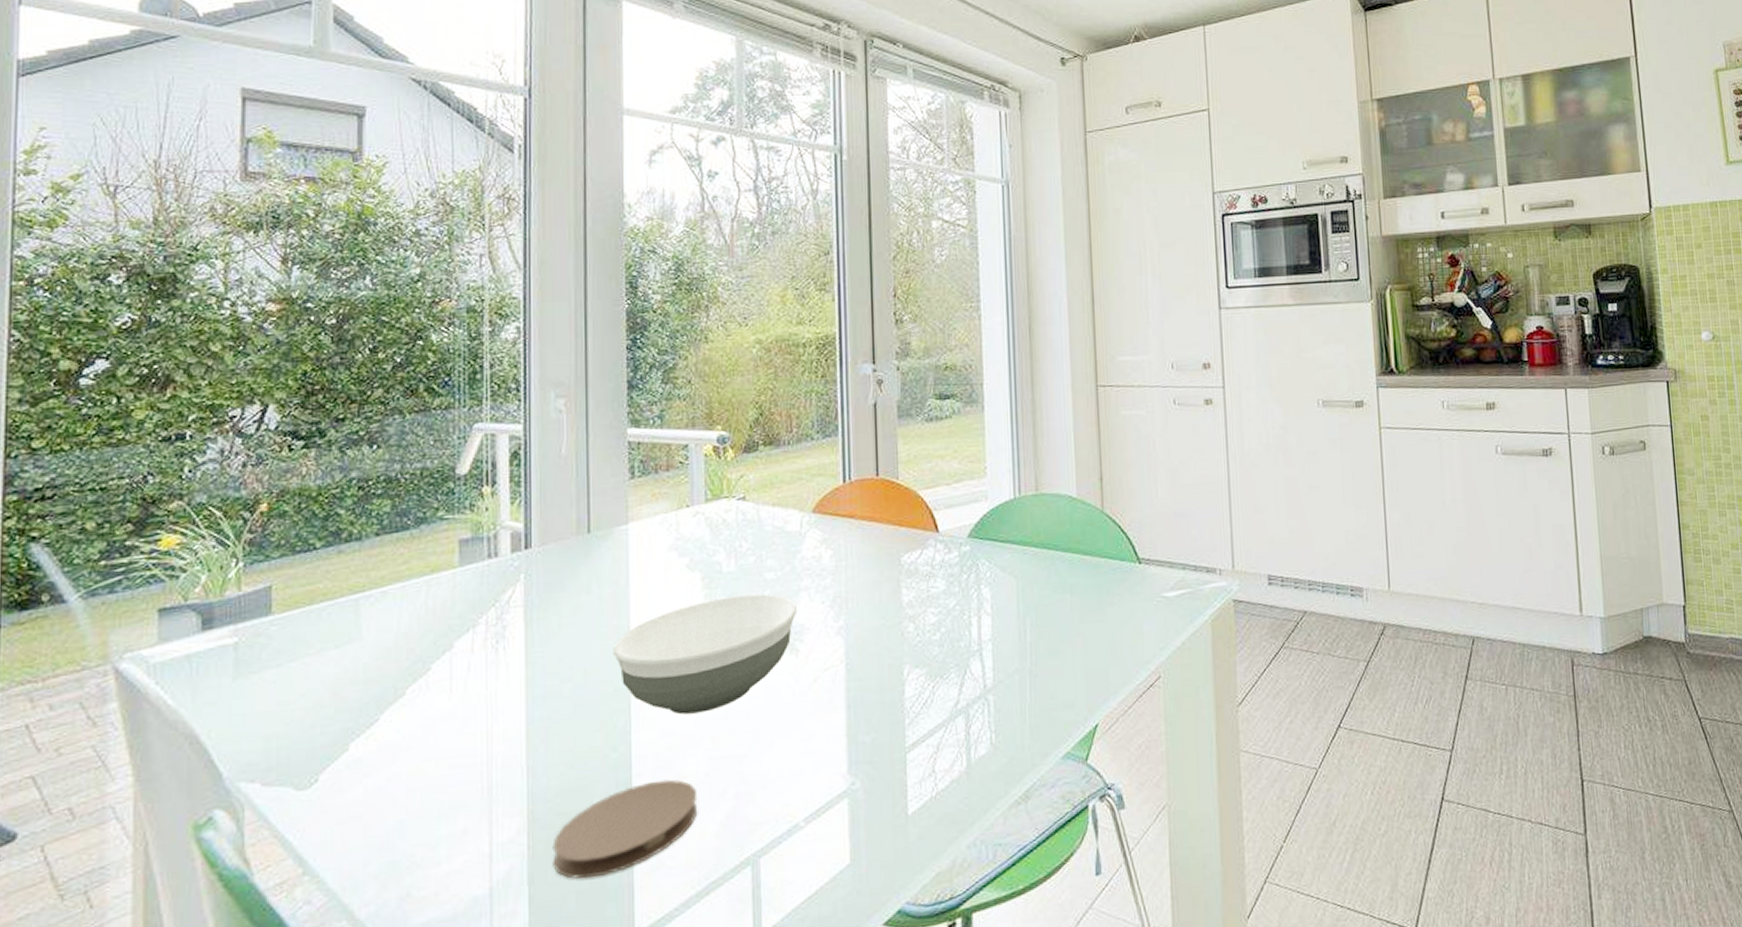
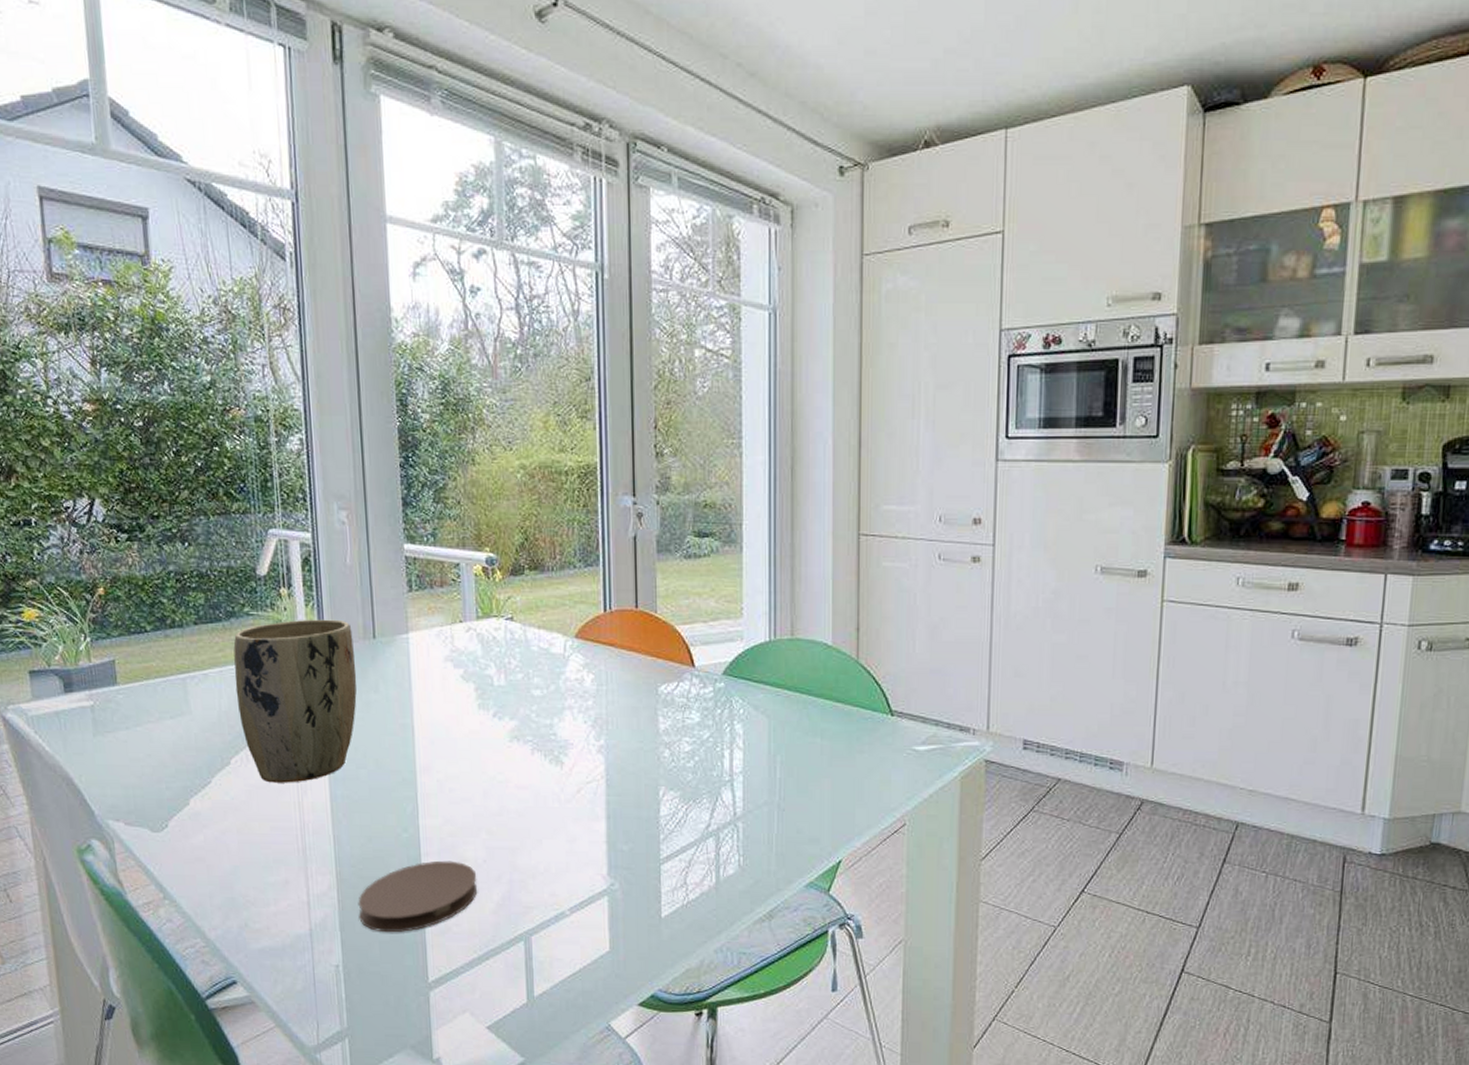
plant pot: none [420,515,566,712] -> present [233,619,357,783]
bowl: present [613,594,797,715] -> none [400,708,561,808]

